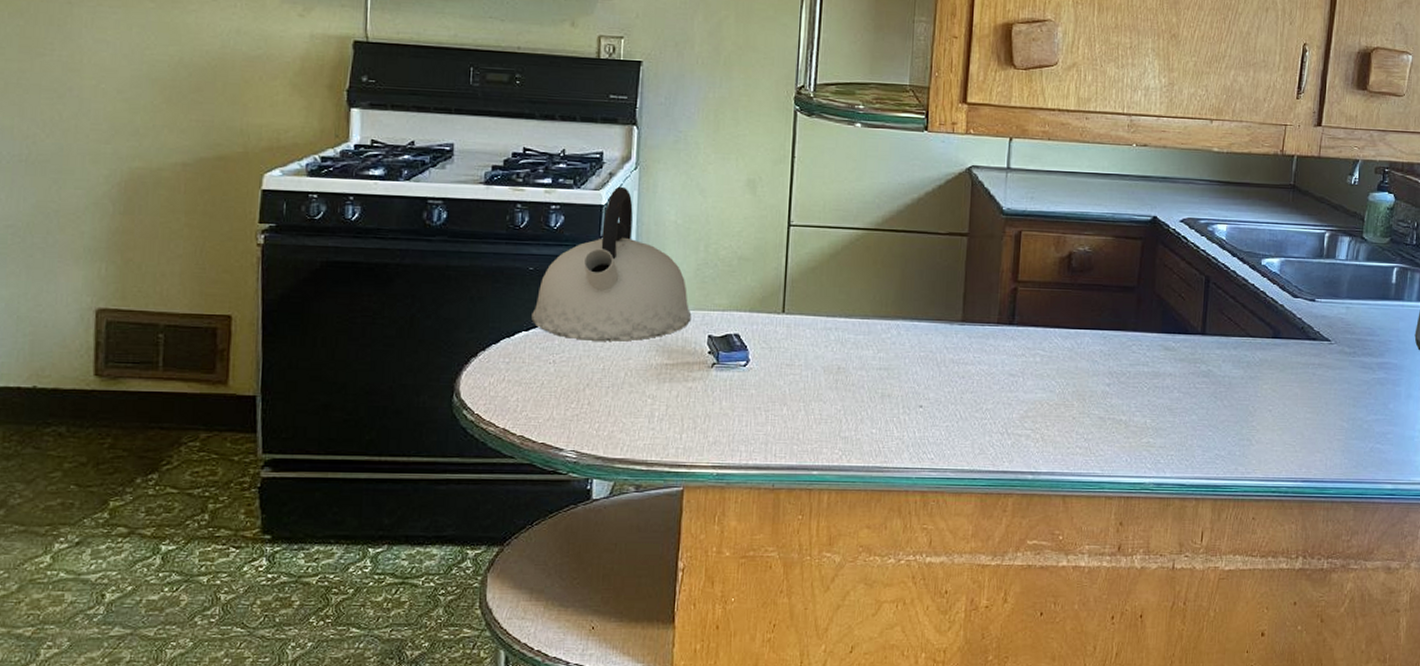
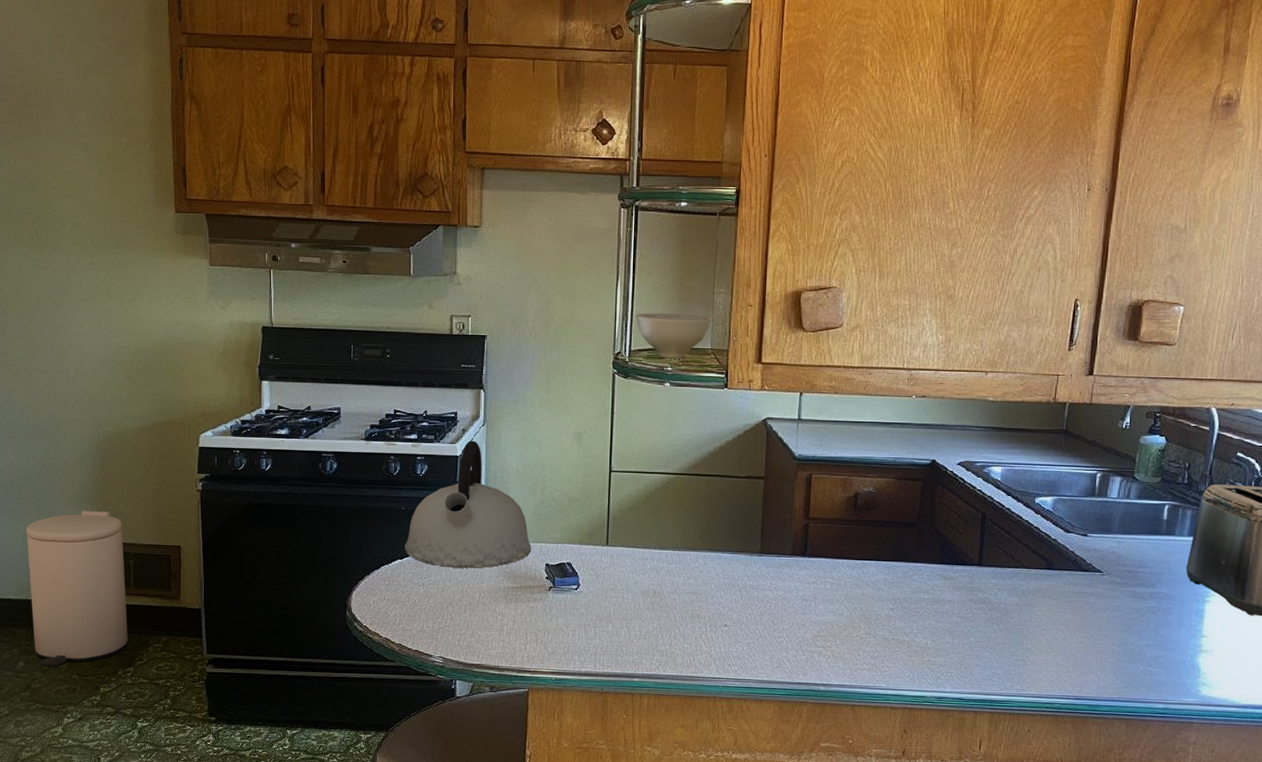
pedal bin: none [10,269,153,476] -> present [26,510,128,667]
bowl: none [823,41,910,96] -> present [636,313,711,359]

